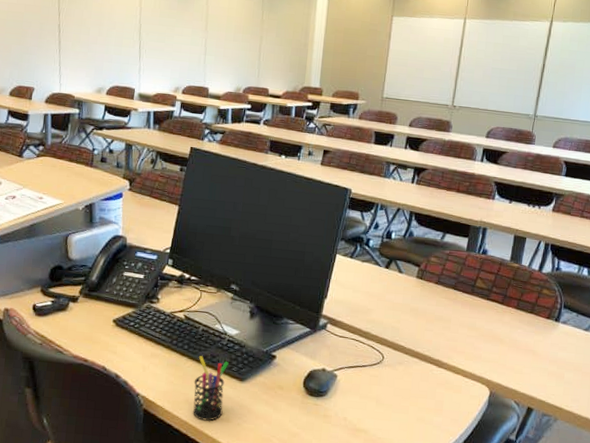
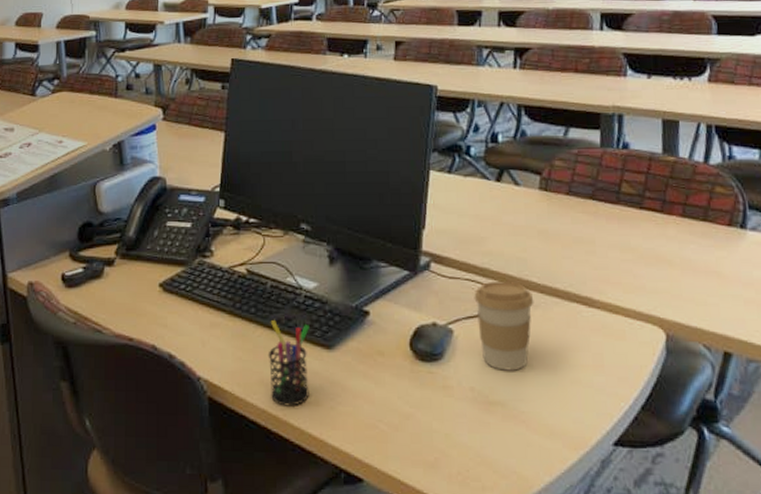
coffee cup: none [356,342,400,408] -> present [474,281,534,371]

